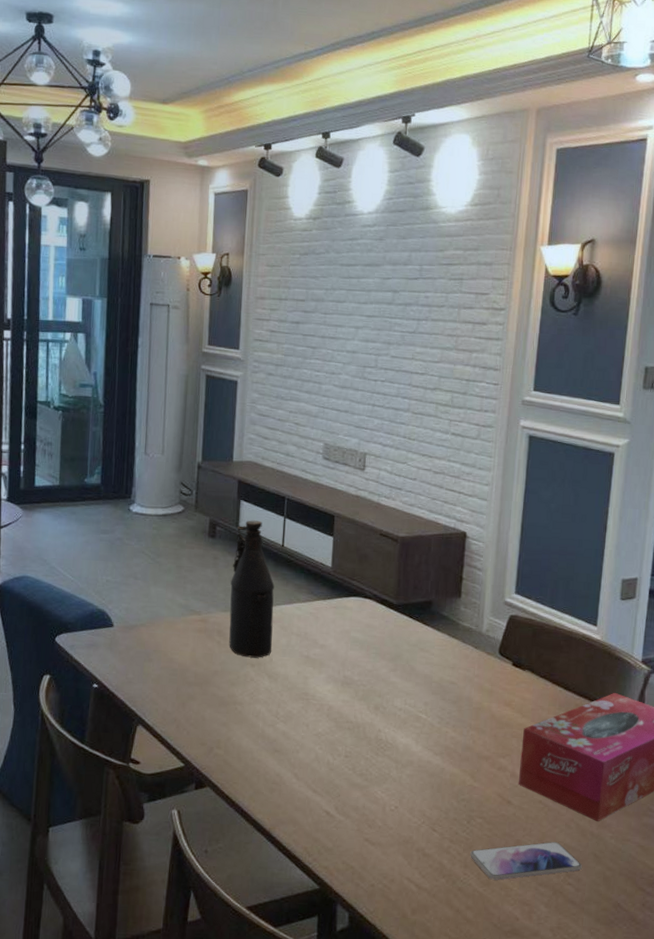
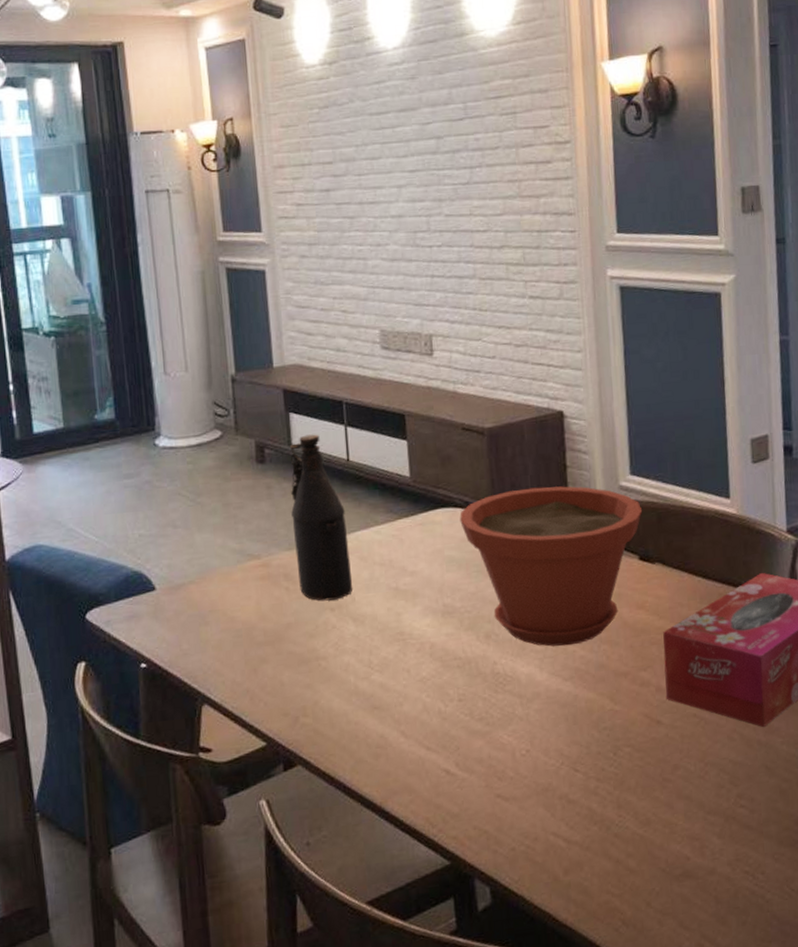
plant pot: none [367,591,521,727] -> present [460,486,643,647]
smartphone: present [470,842,582,880] -> none [622,759,754,818]

